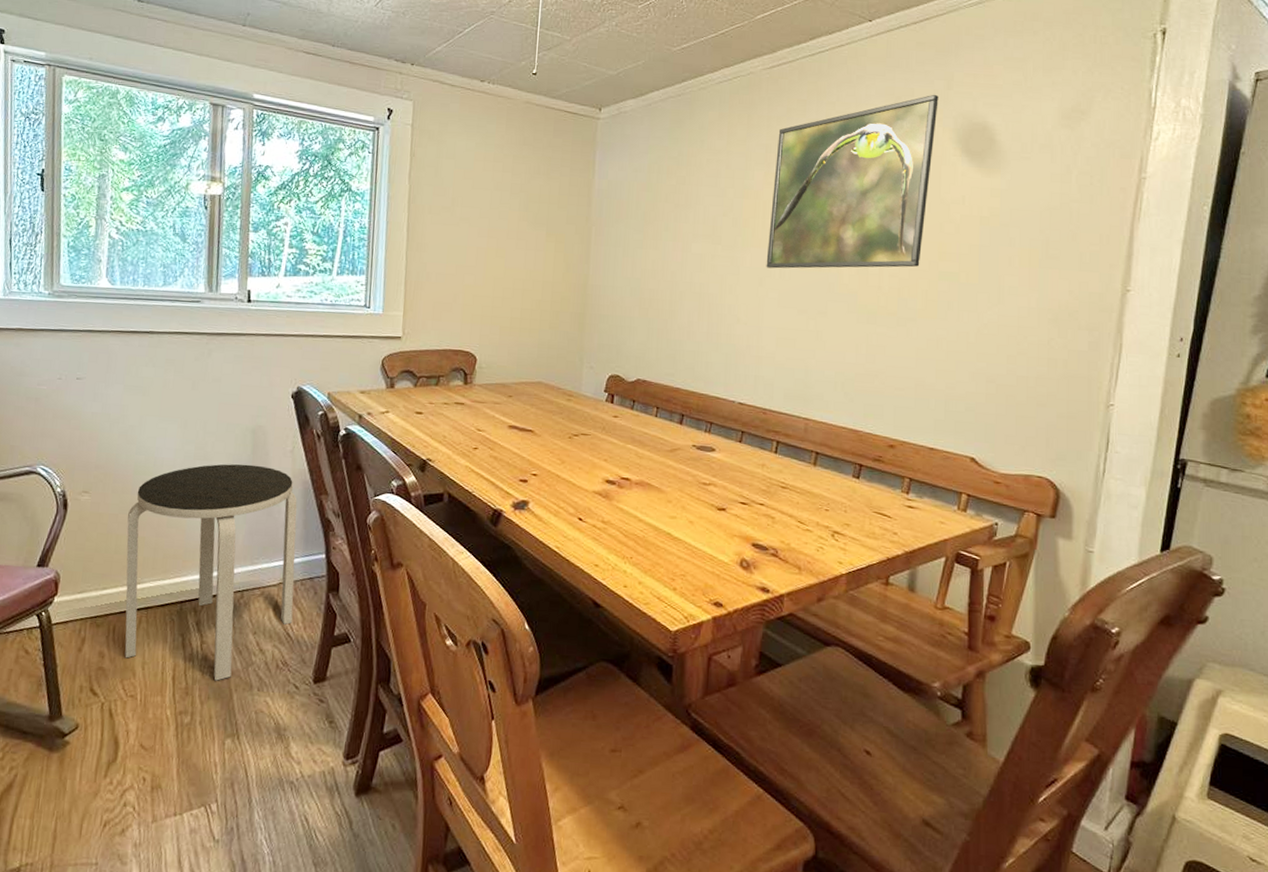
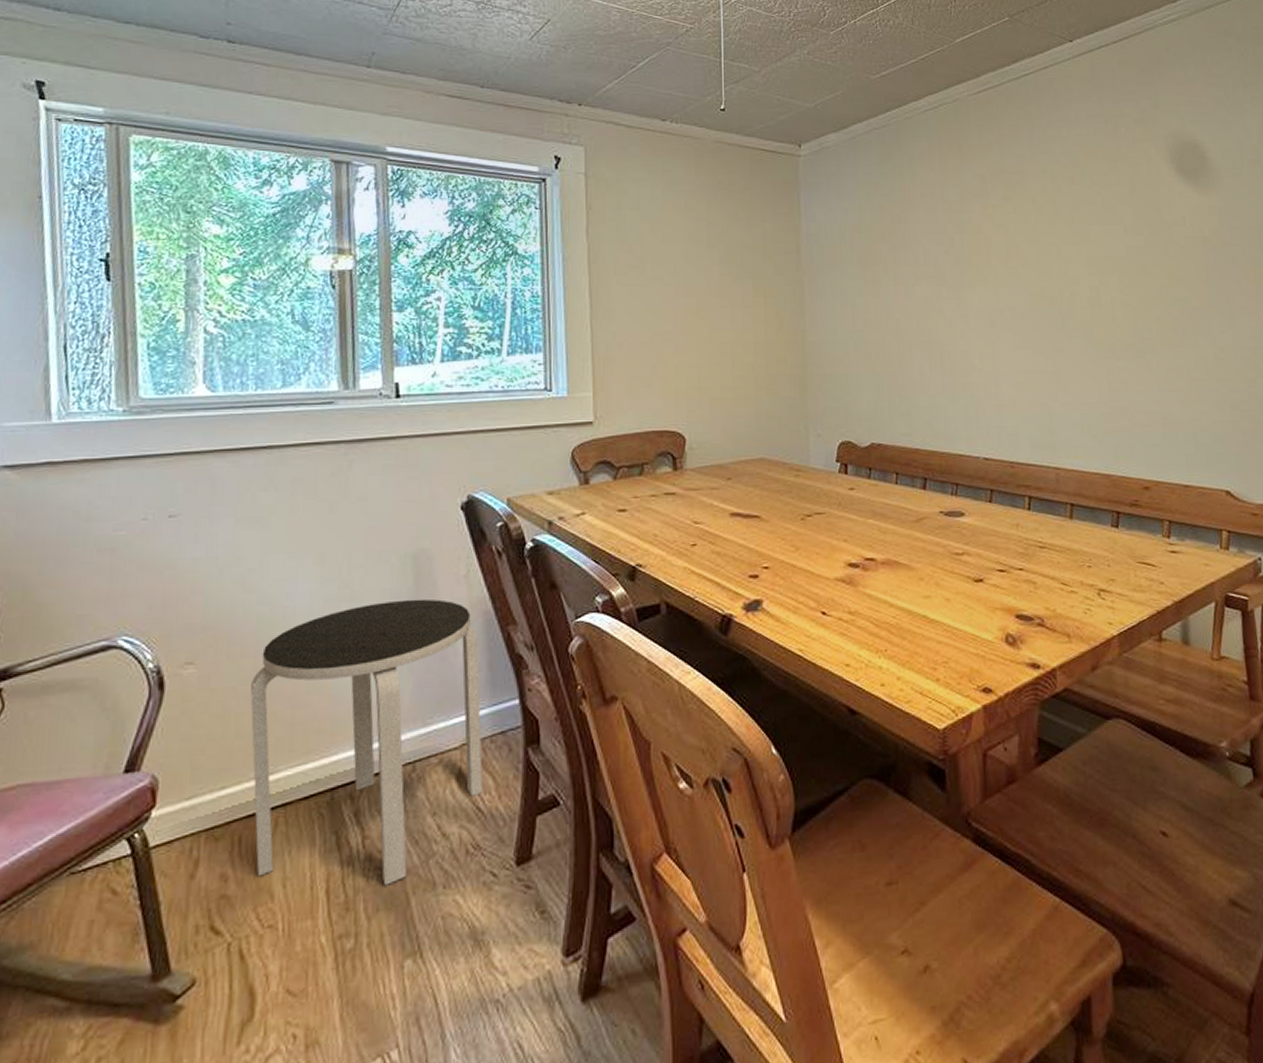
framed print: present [766,94,939,269] -> none [992,114,1151,307]

